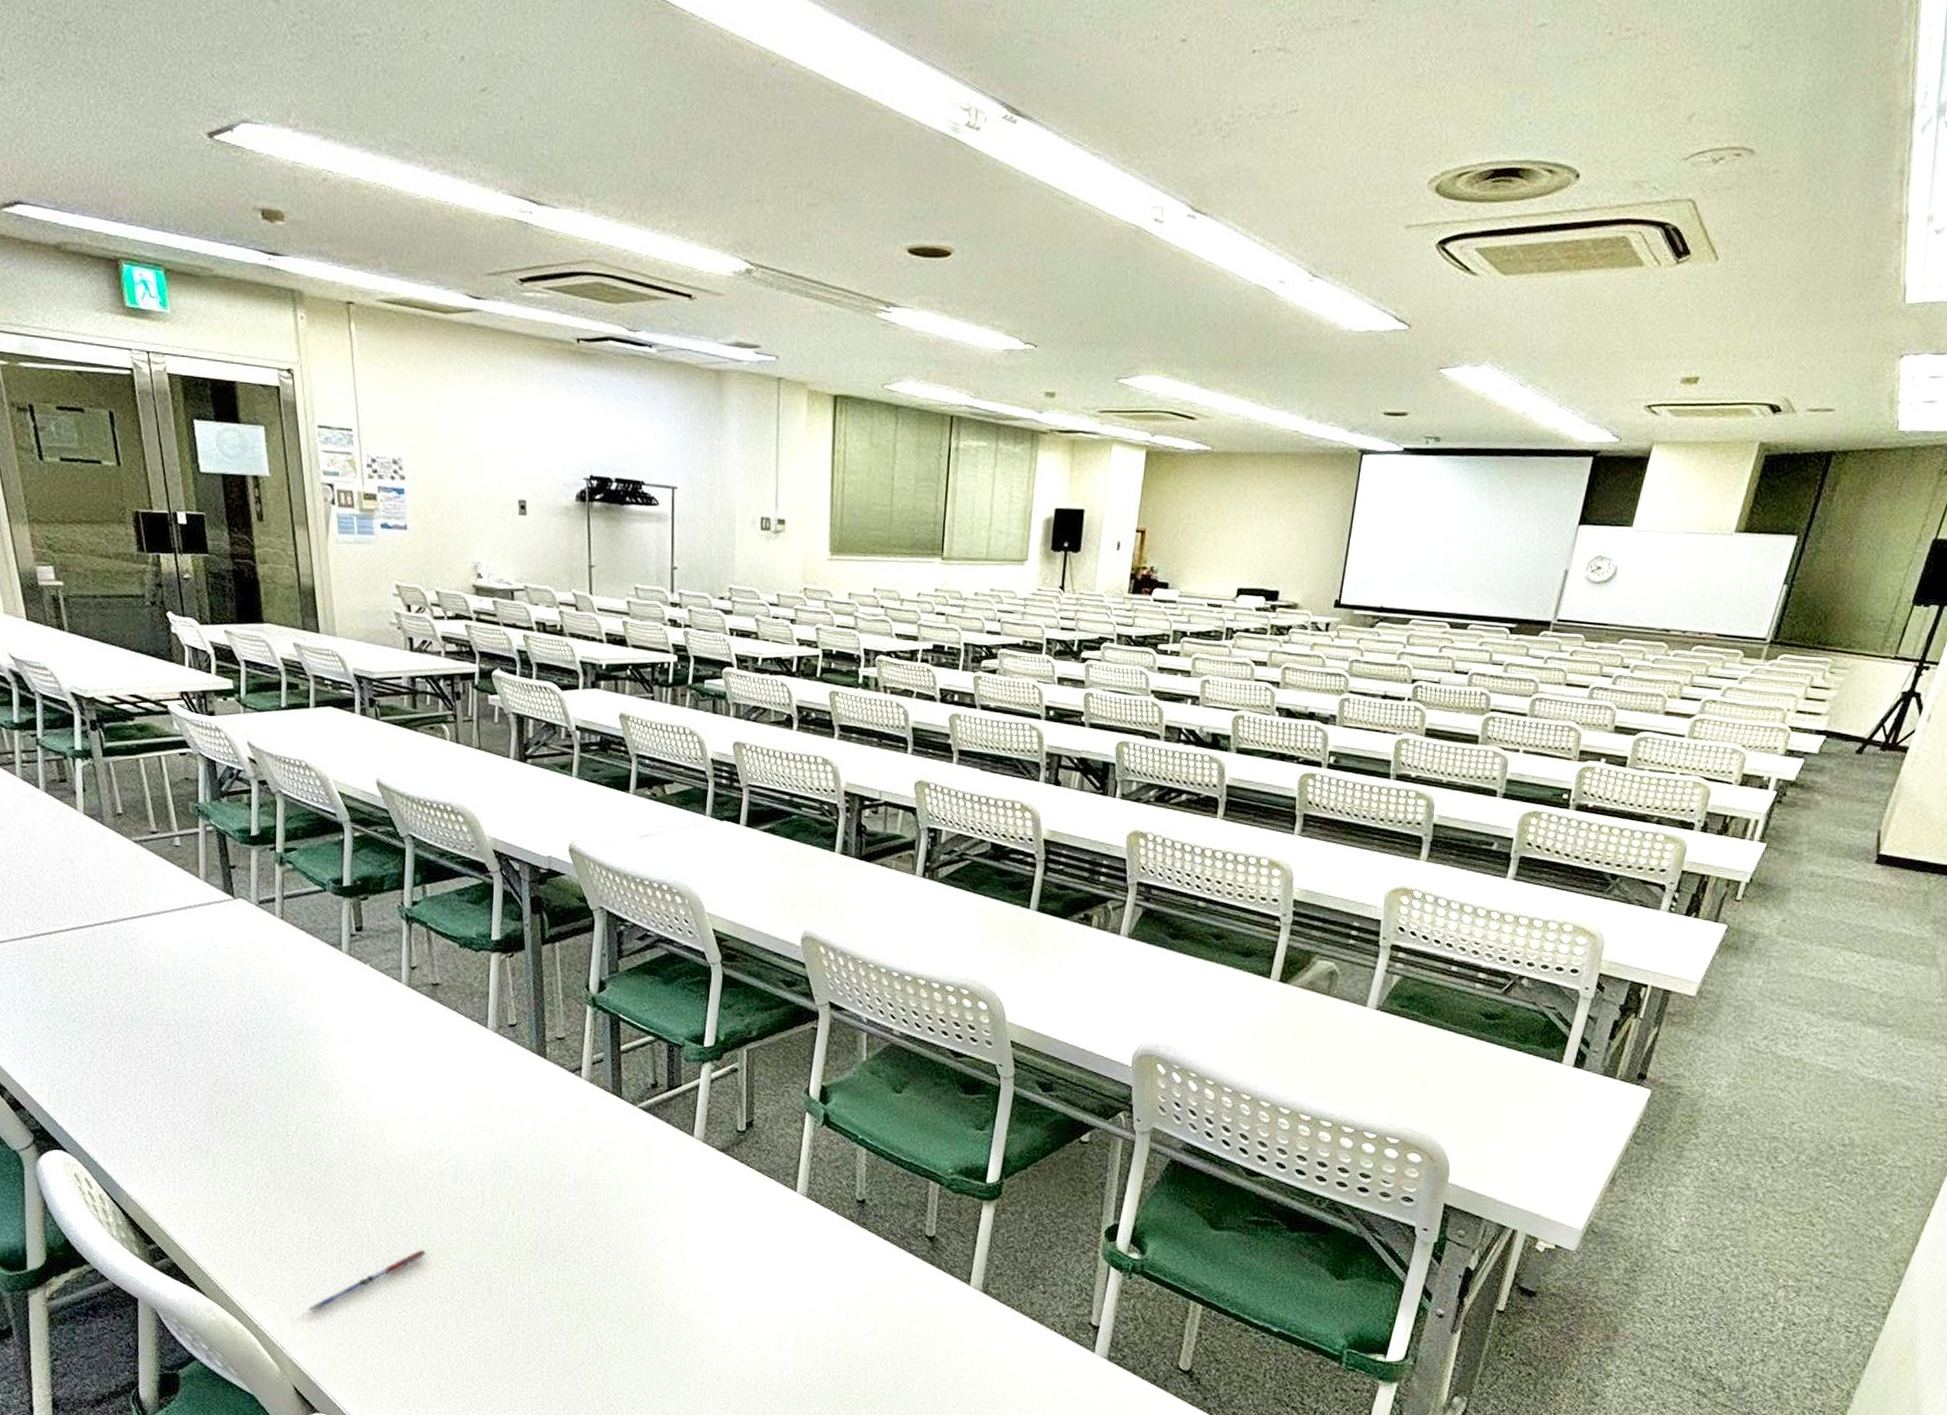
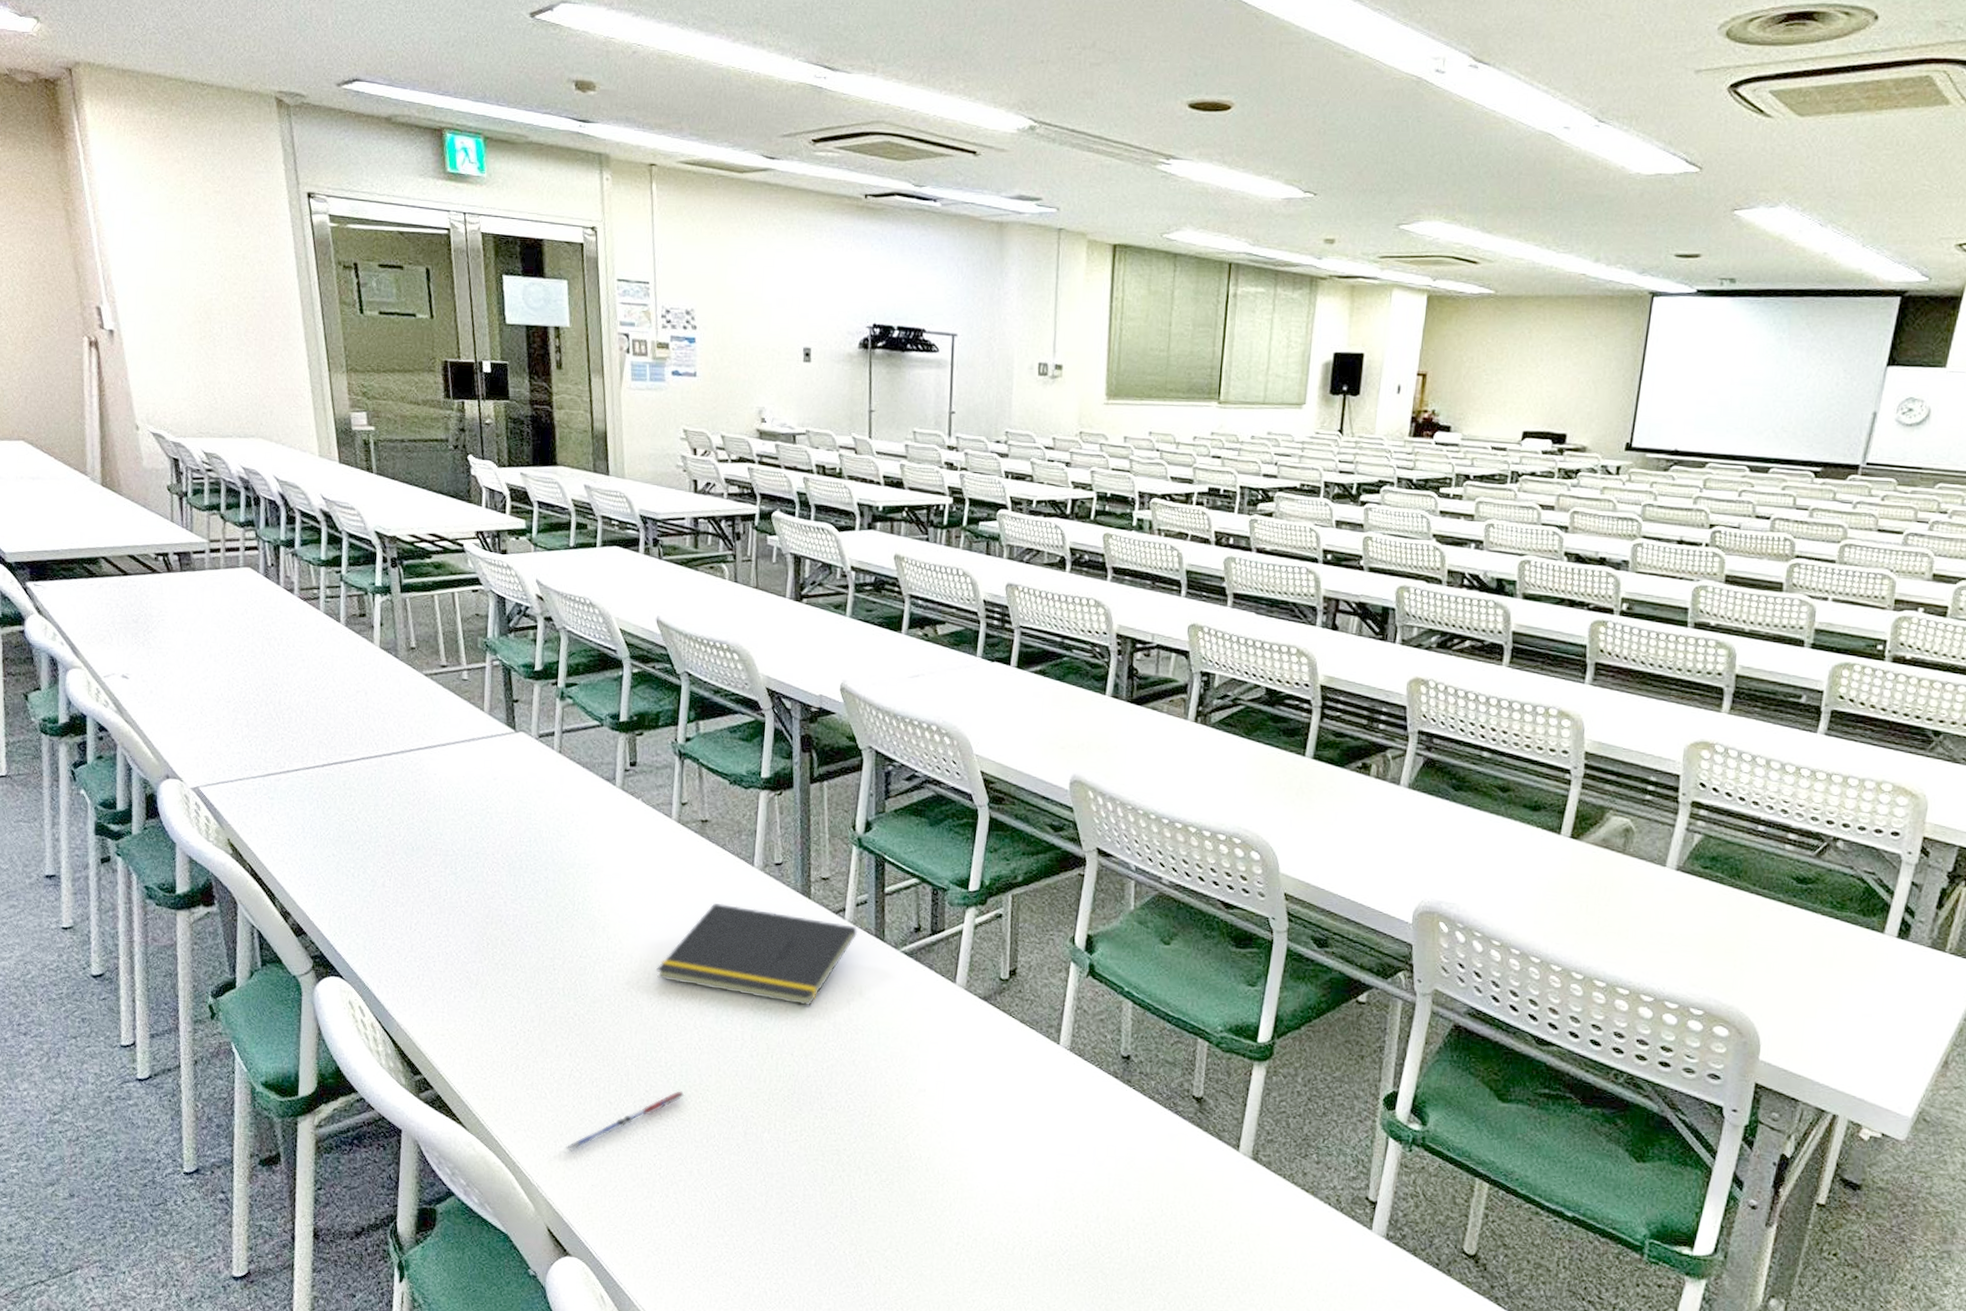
notepad: none [393,1065,595,1162] -> present [656,903,858,1005]

